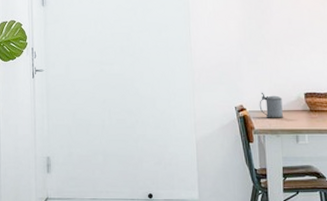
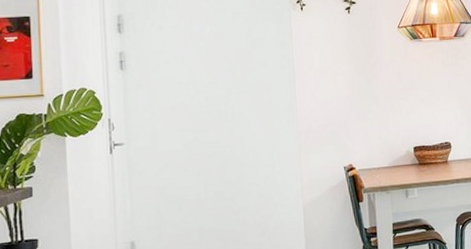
beer stein: present [259,92,284,118] -> none [368,149,394,176]

